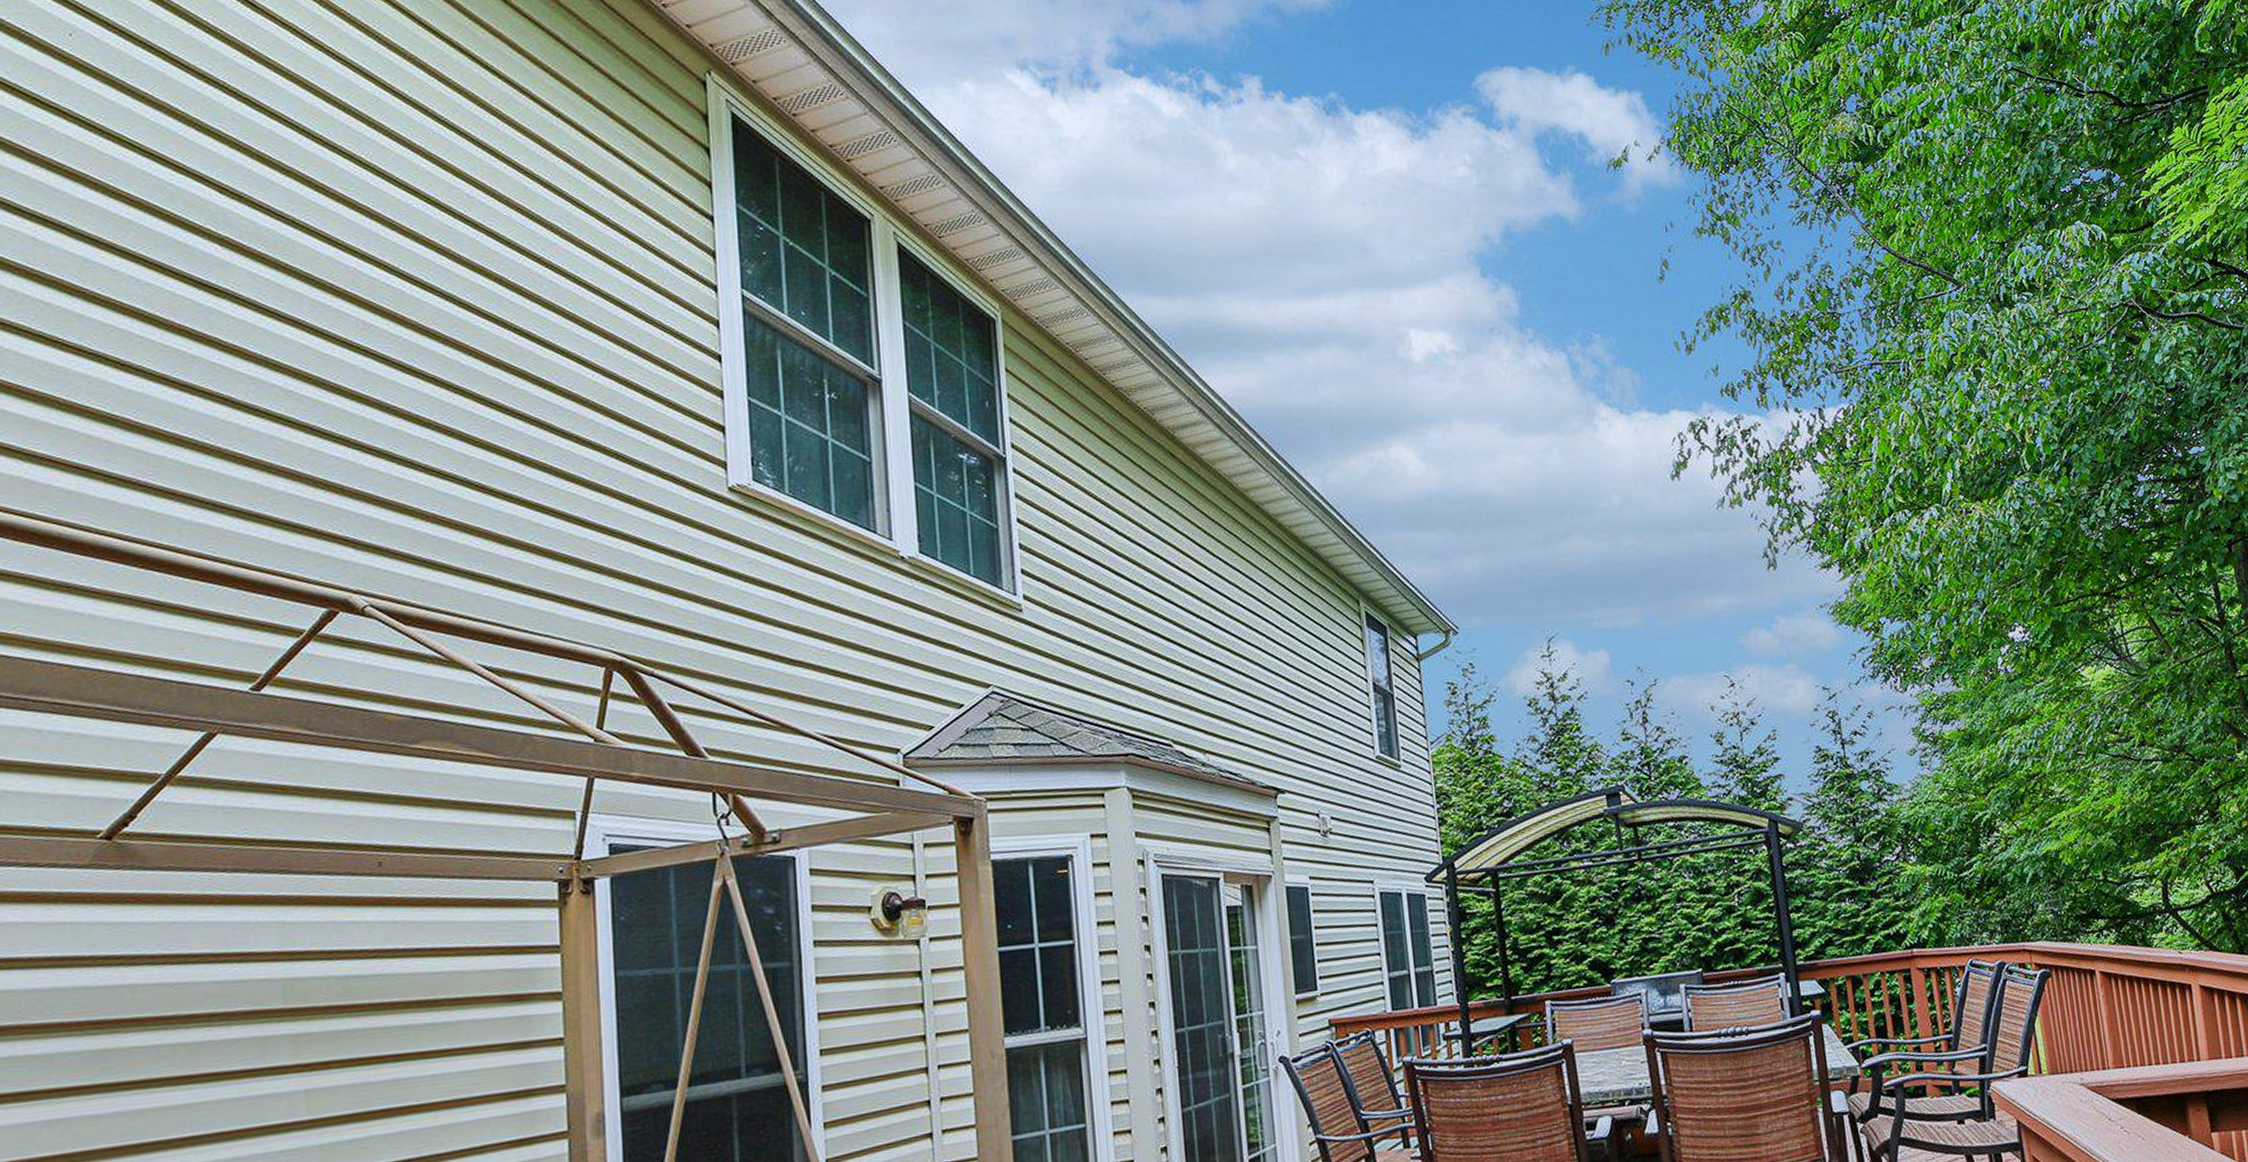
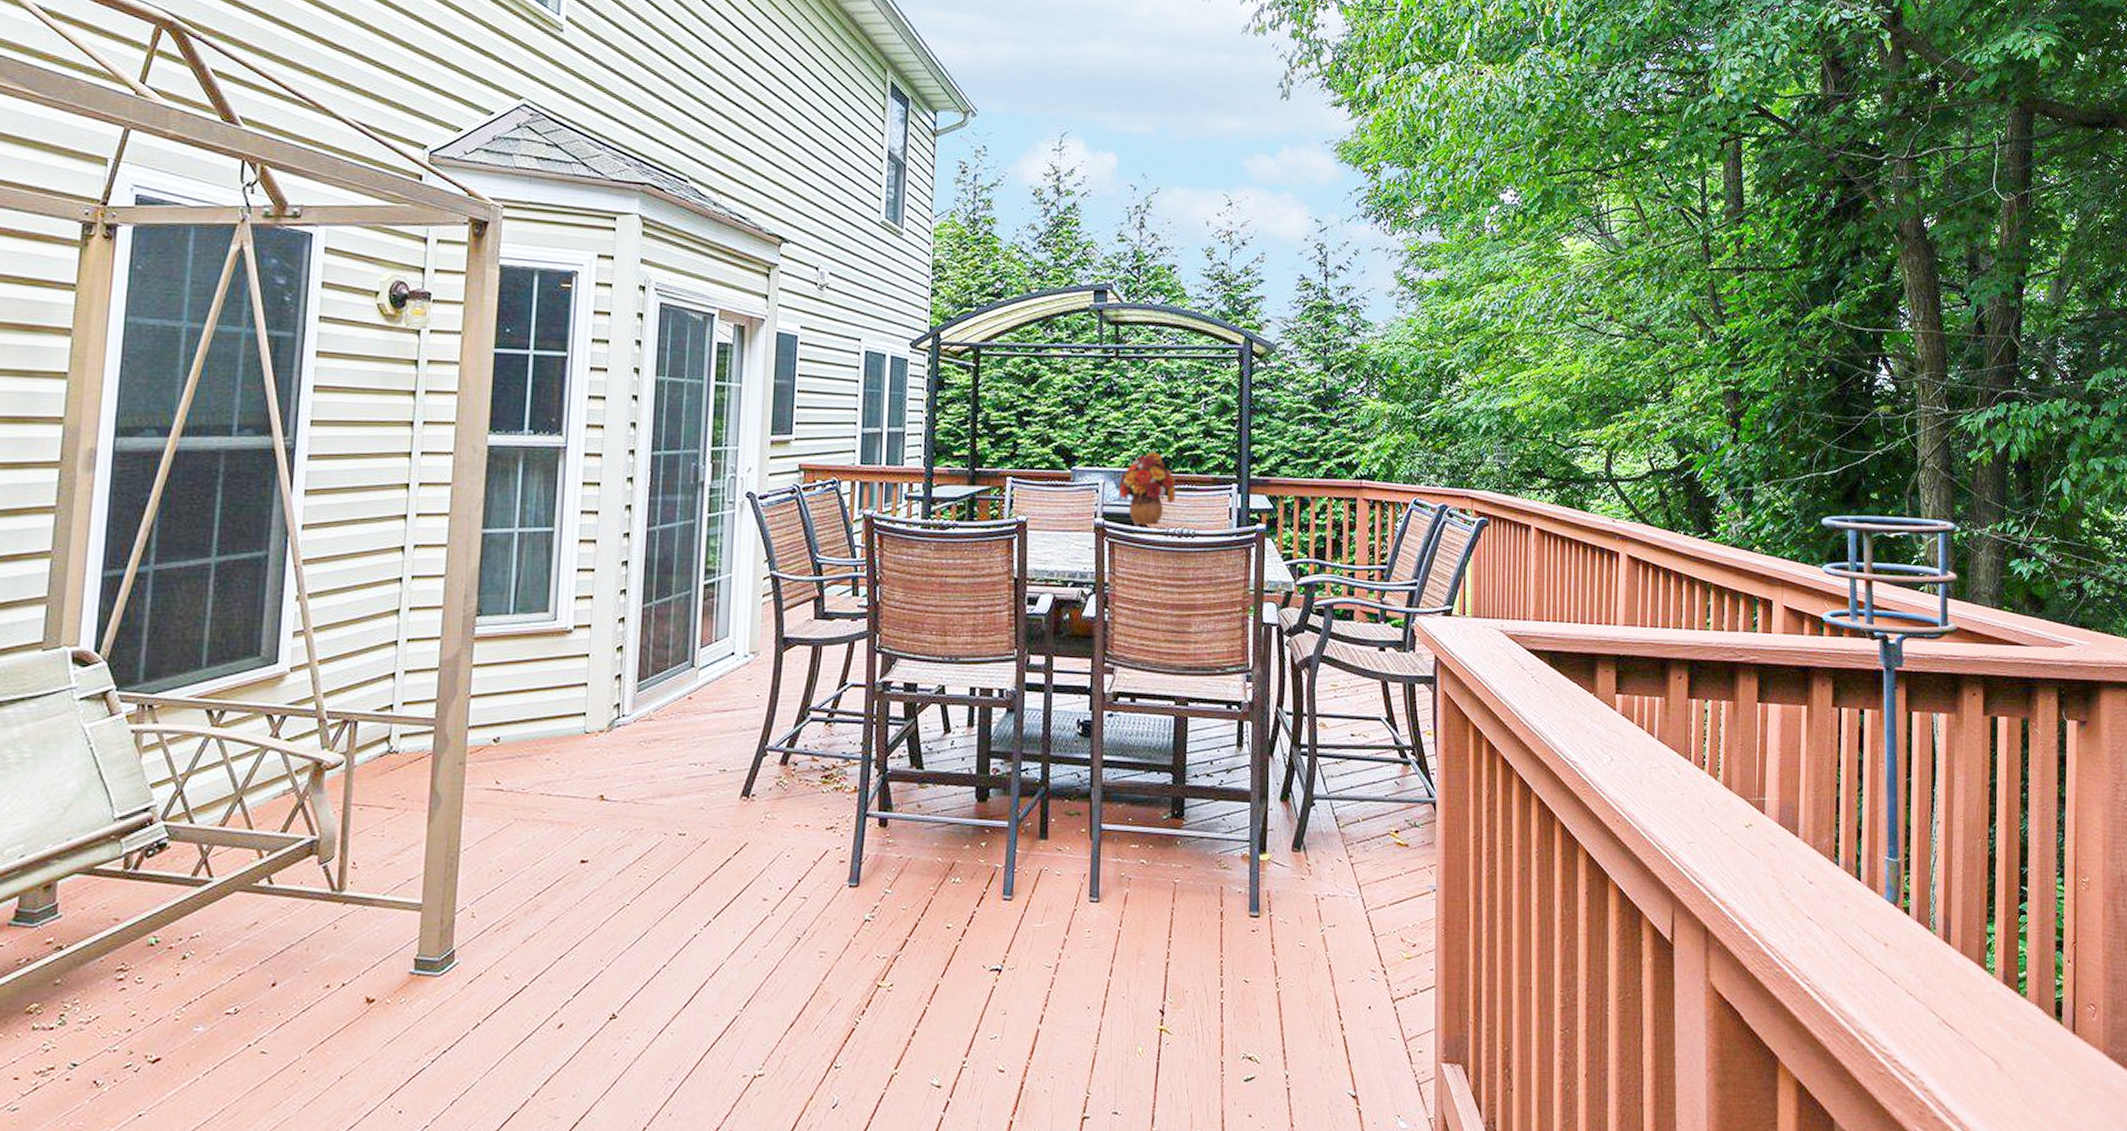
flower arrangement: none [1662,951,1723,1031] -> present [1119,451,1176,525]

